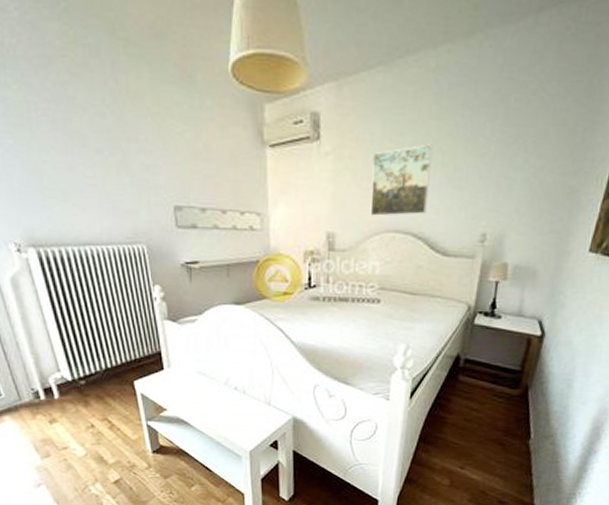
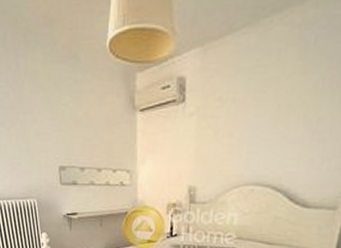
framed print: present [370,144,434,216] -> none [230,98,297,170]

